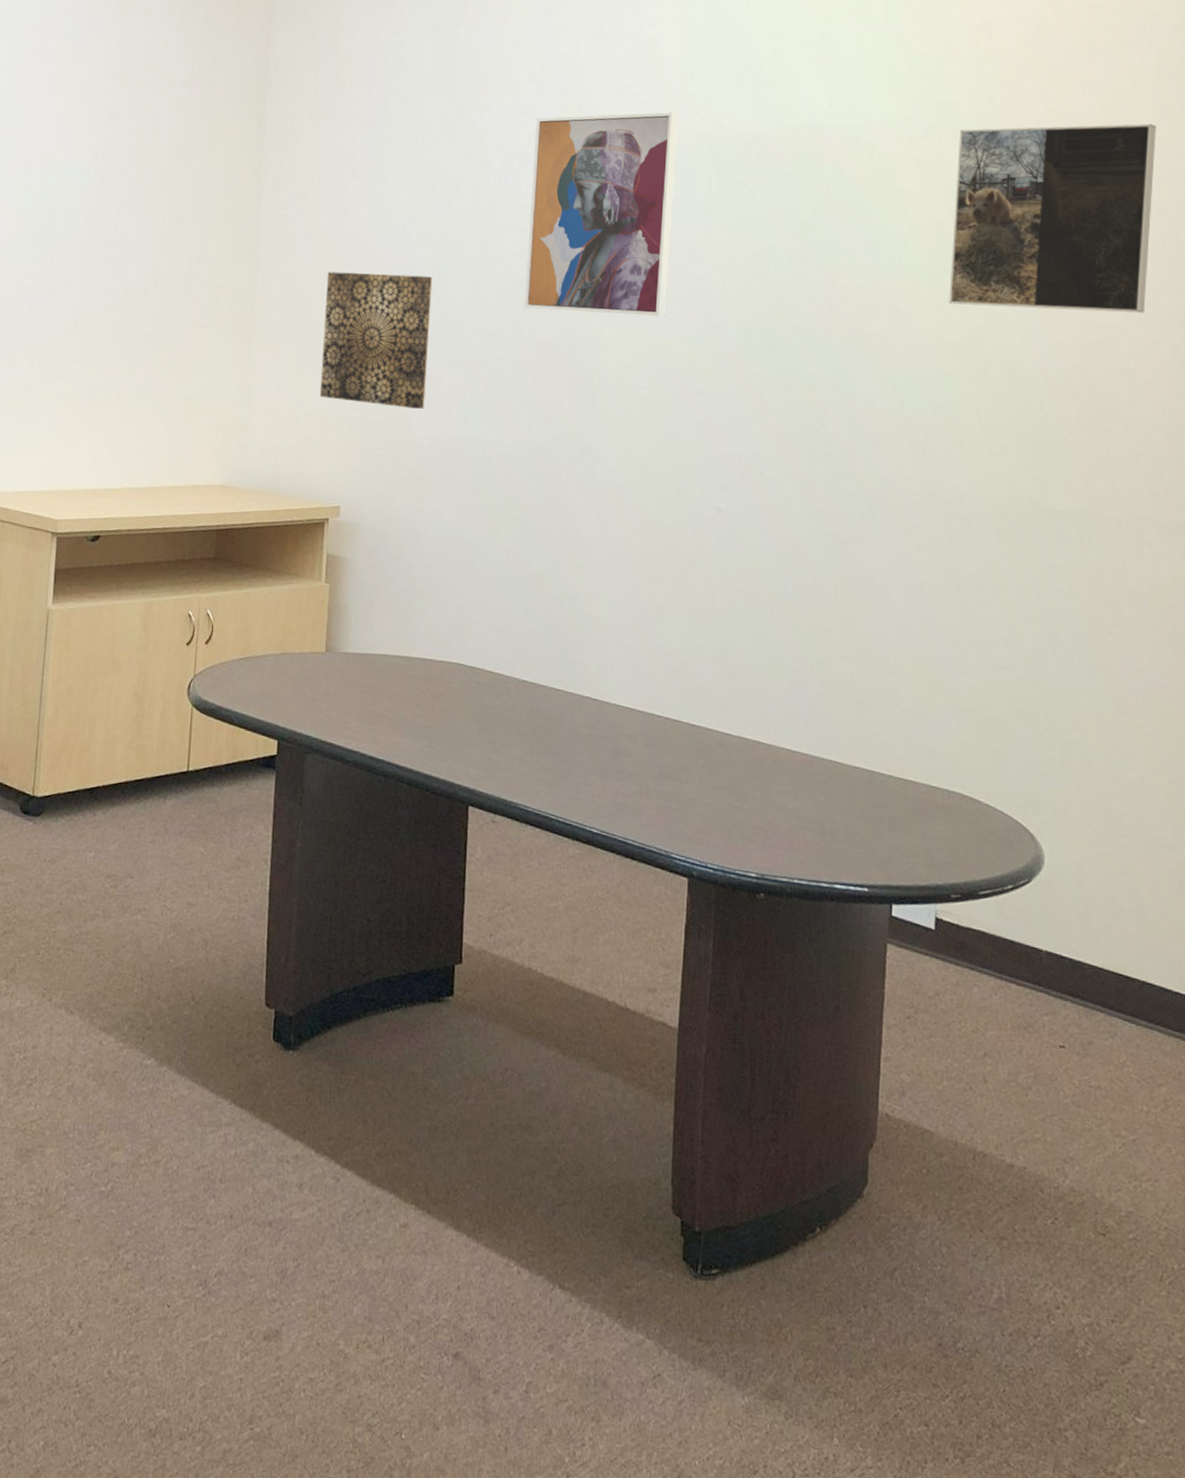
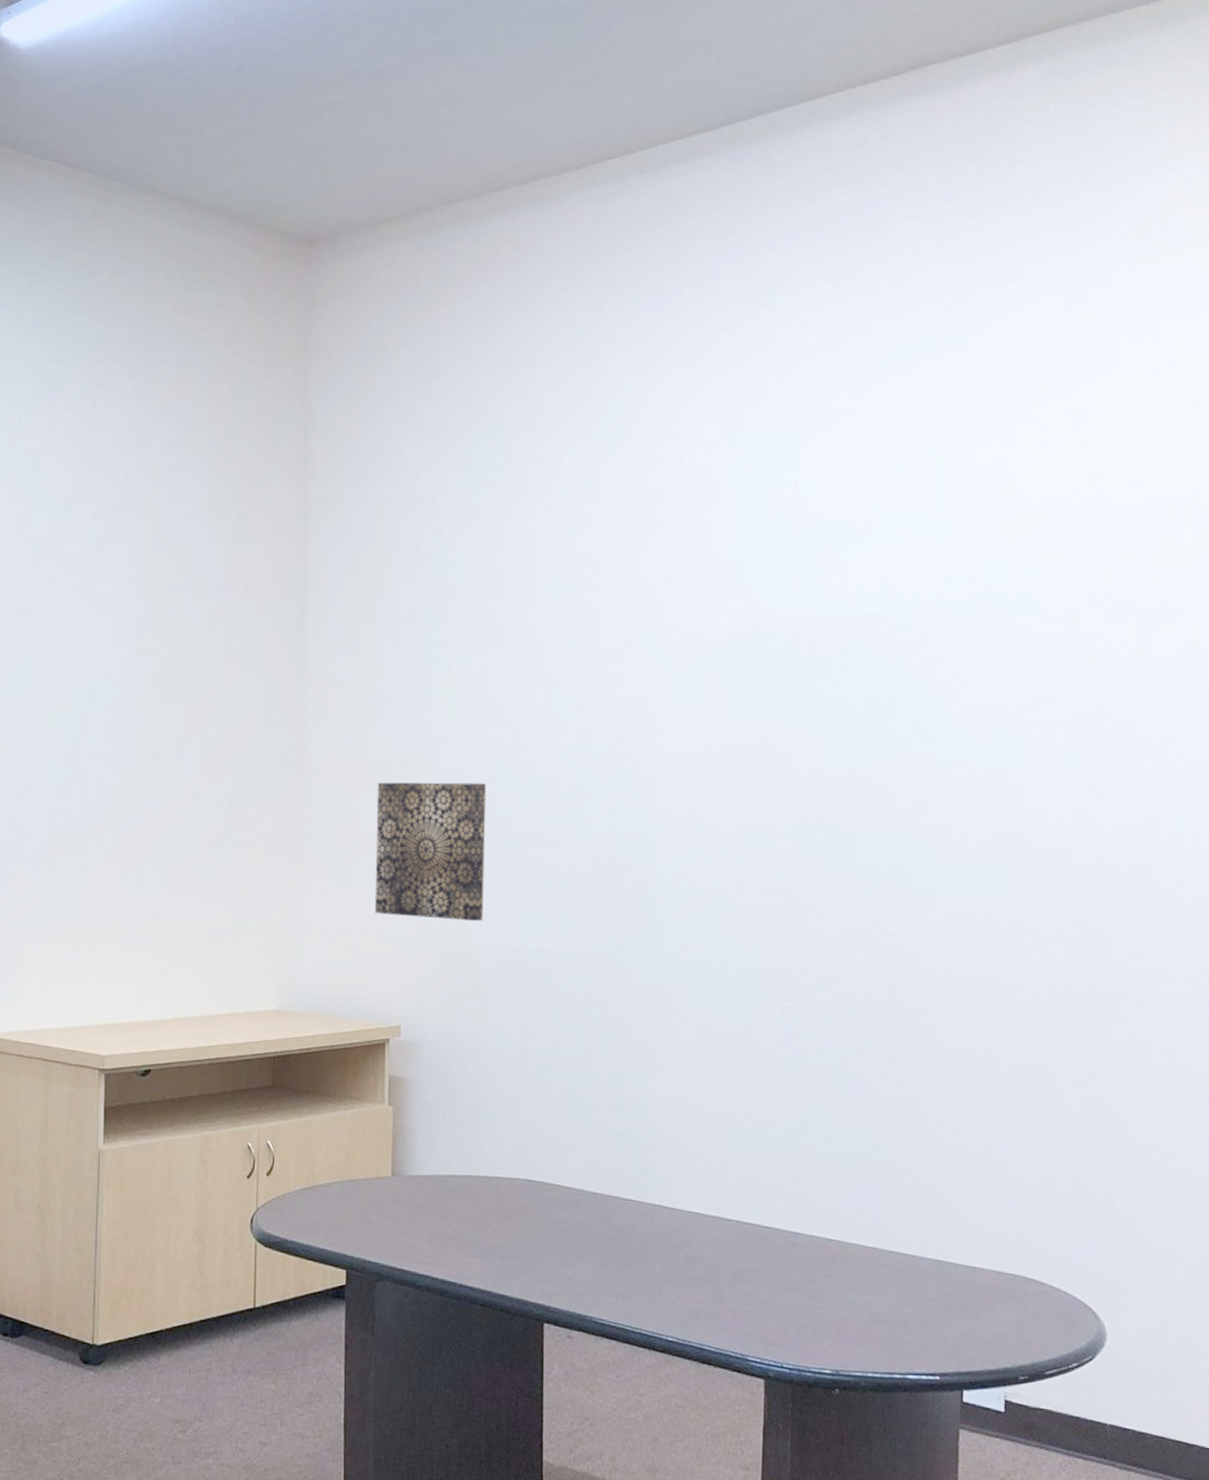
wall art: present [523,112,678,317] -> none [580,604,730,815]
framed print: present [949,123,1156,313] -> none [1002,602,1197,792]

